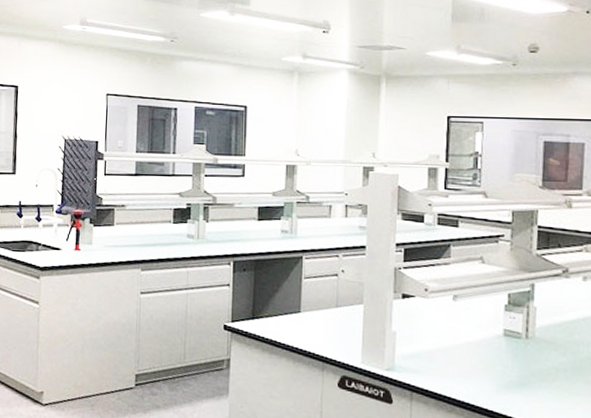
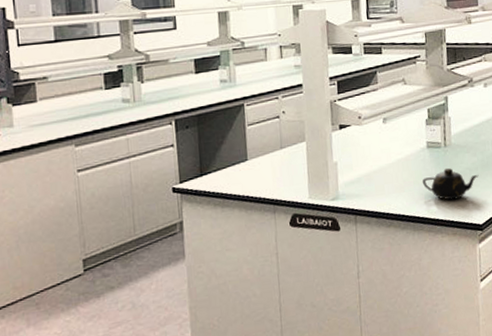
teapot: none [495,362,568,400] -> present [422,167,479,201]

